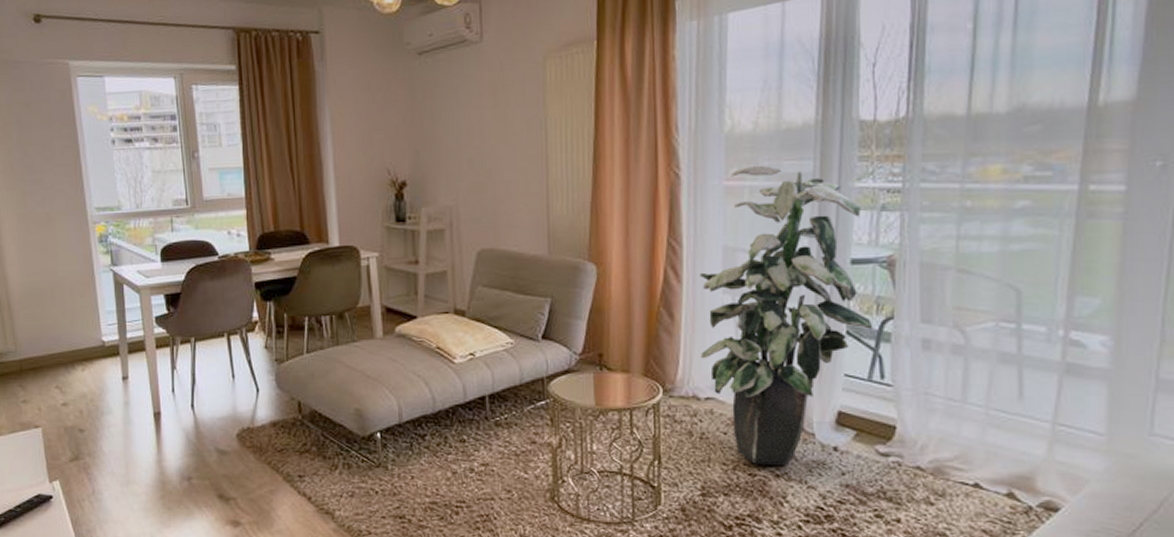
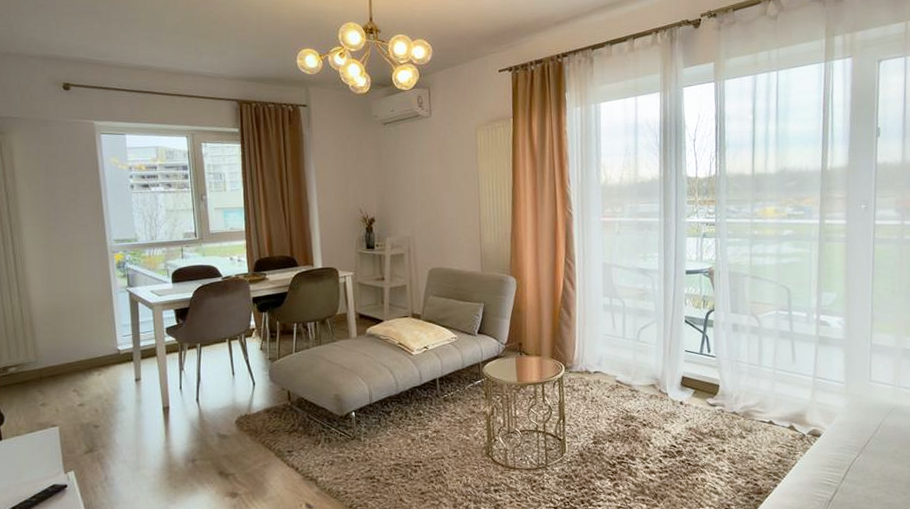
indoor plant: present [700,165,873,466] -> none [588,207,702,418]

